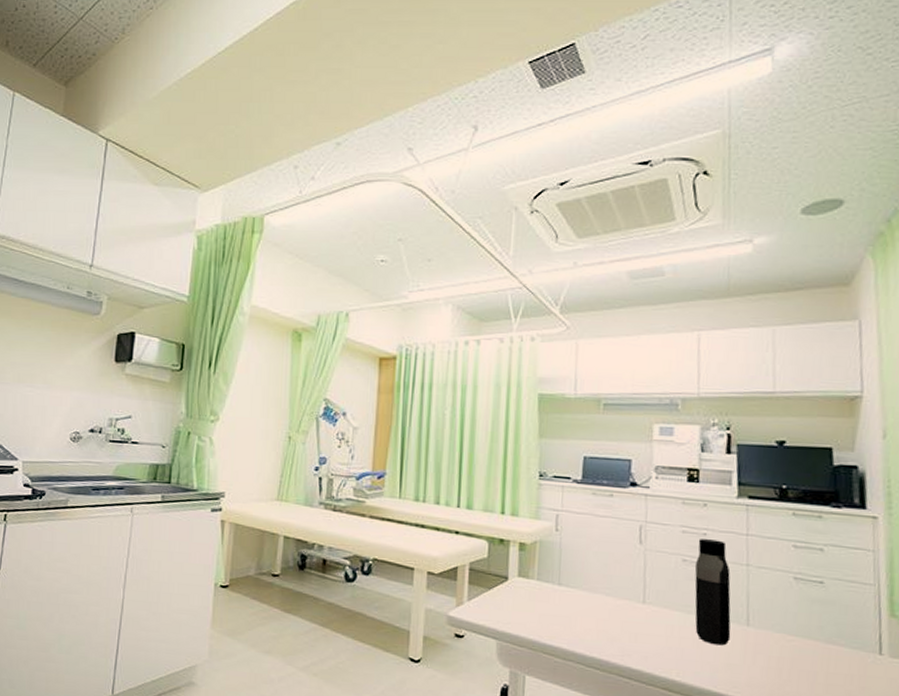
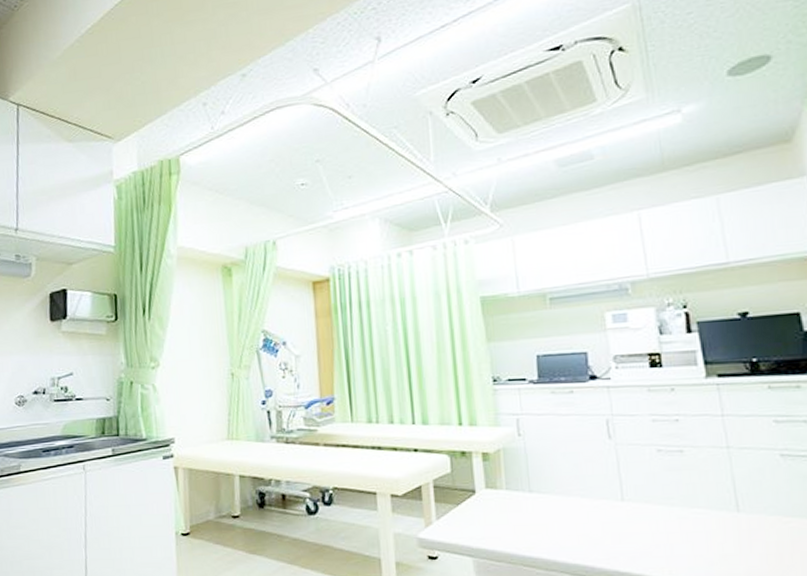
water bottle: present [694,539,731,646] -> none [671,425,722,536]

